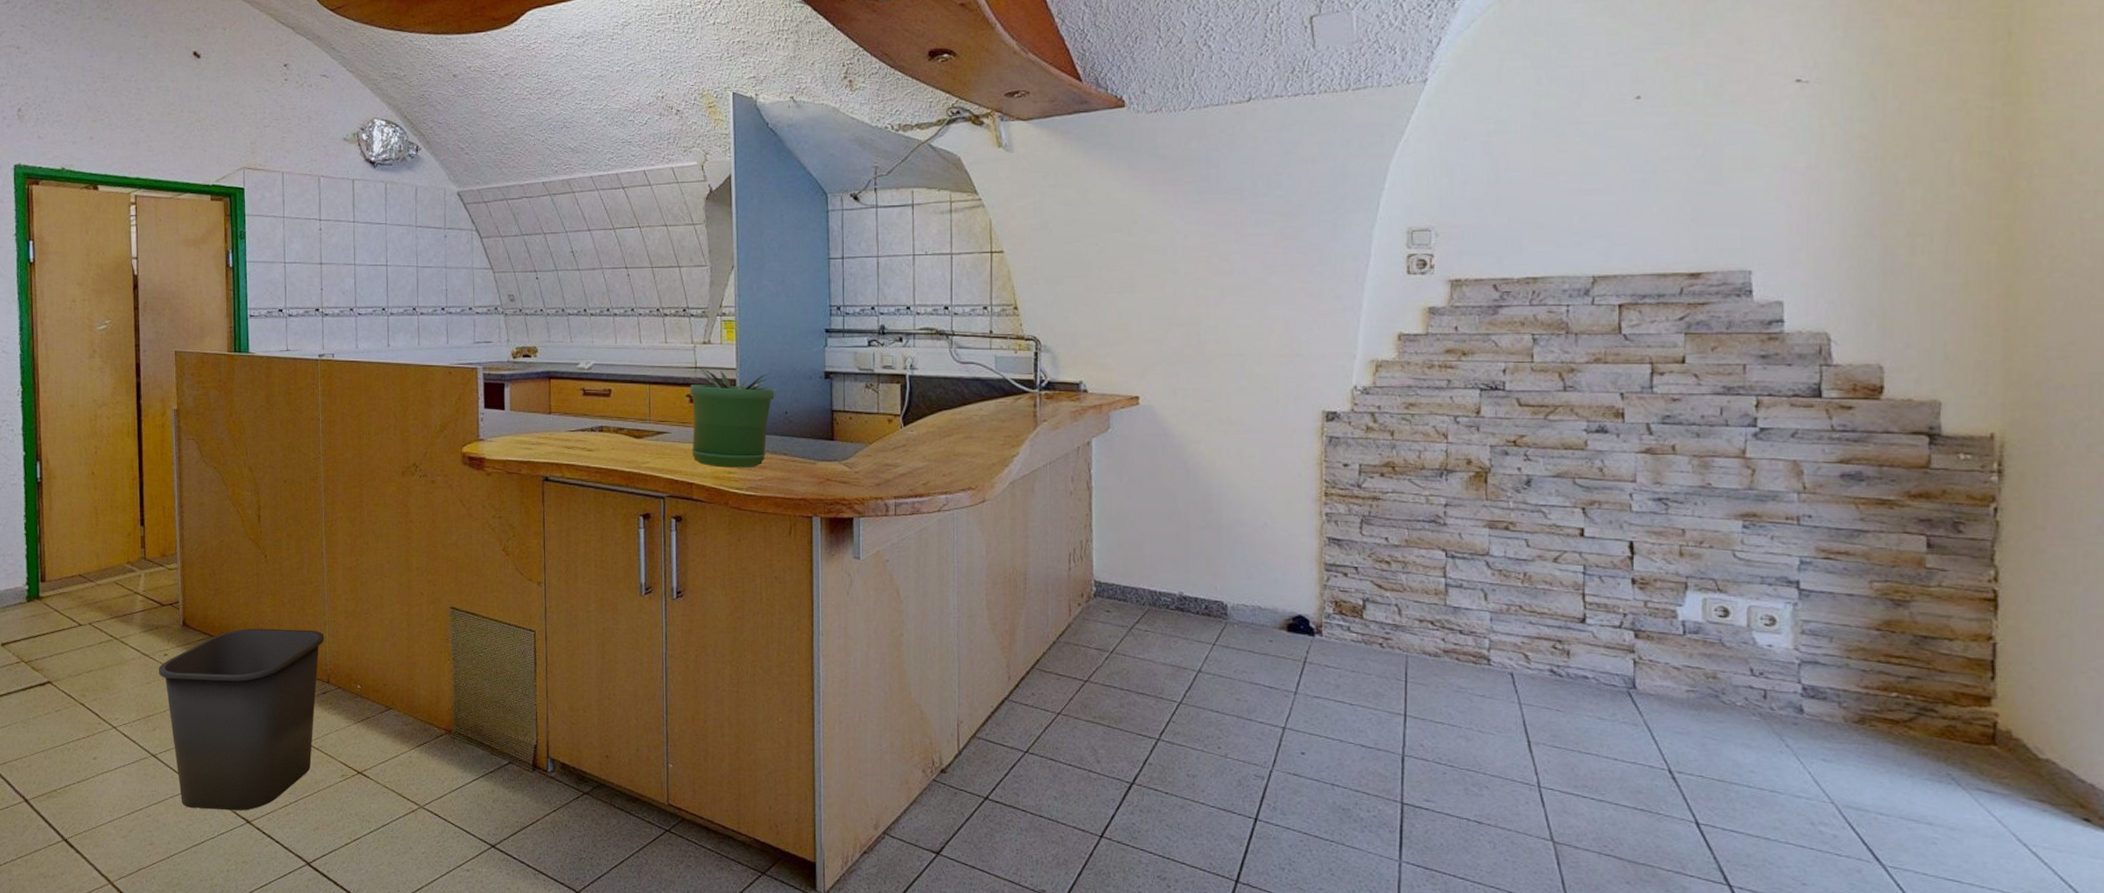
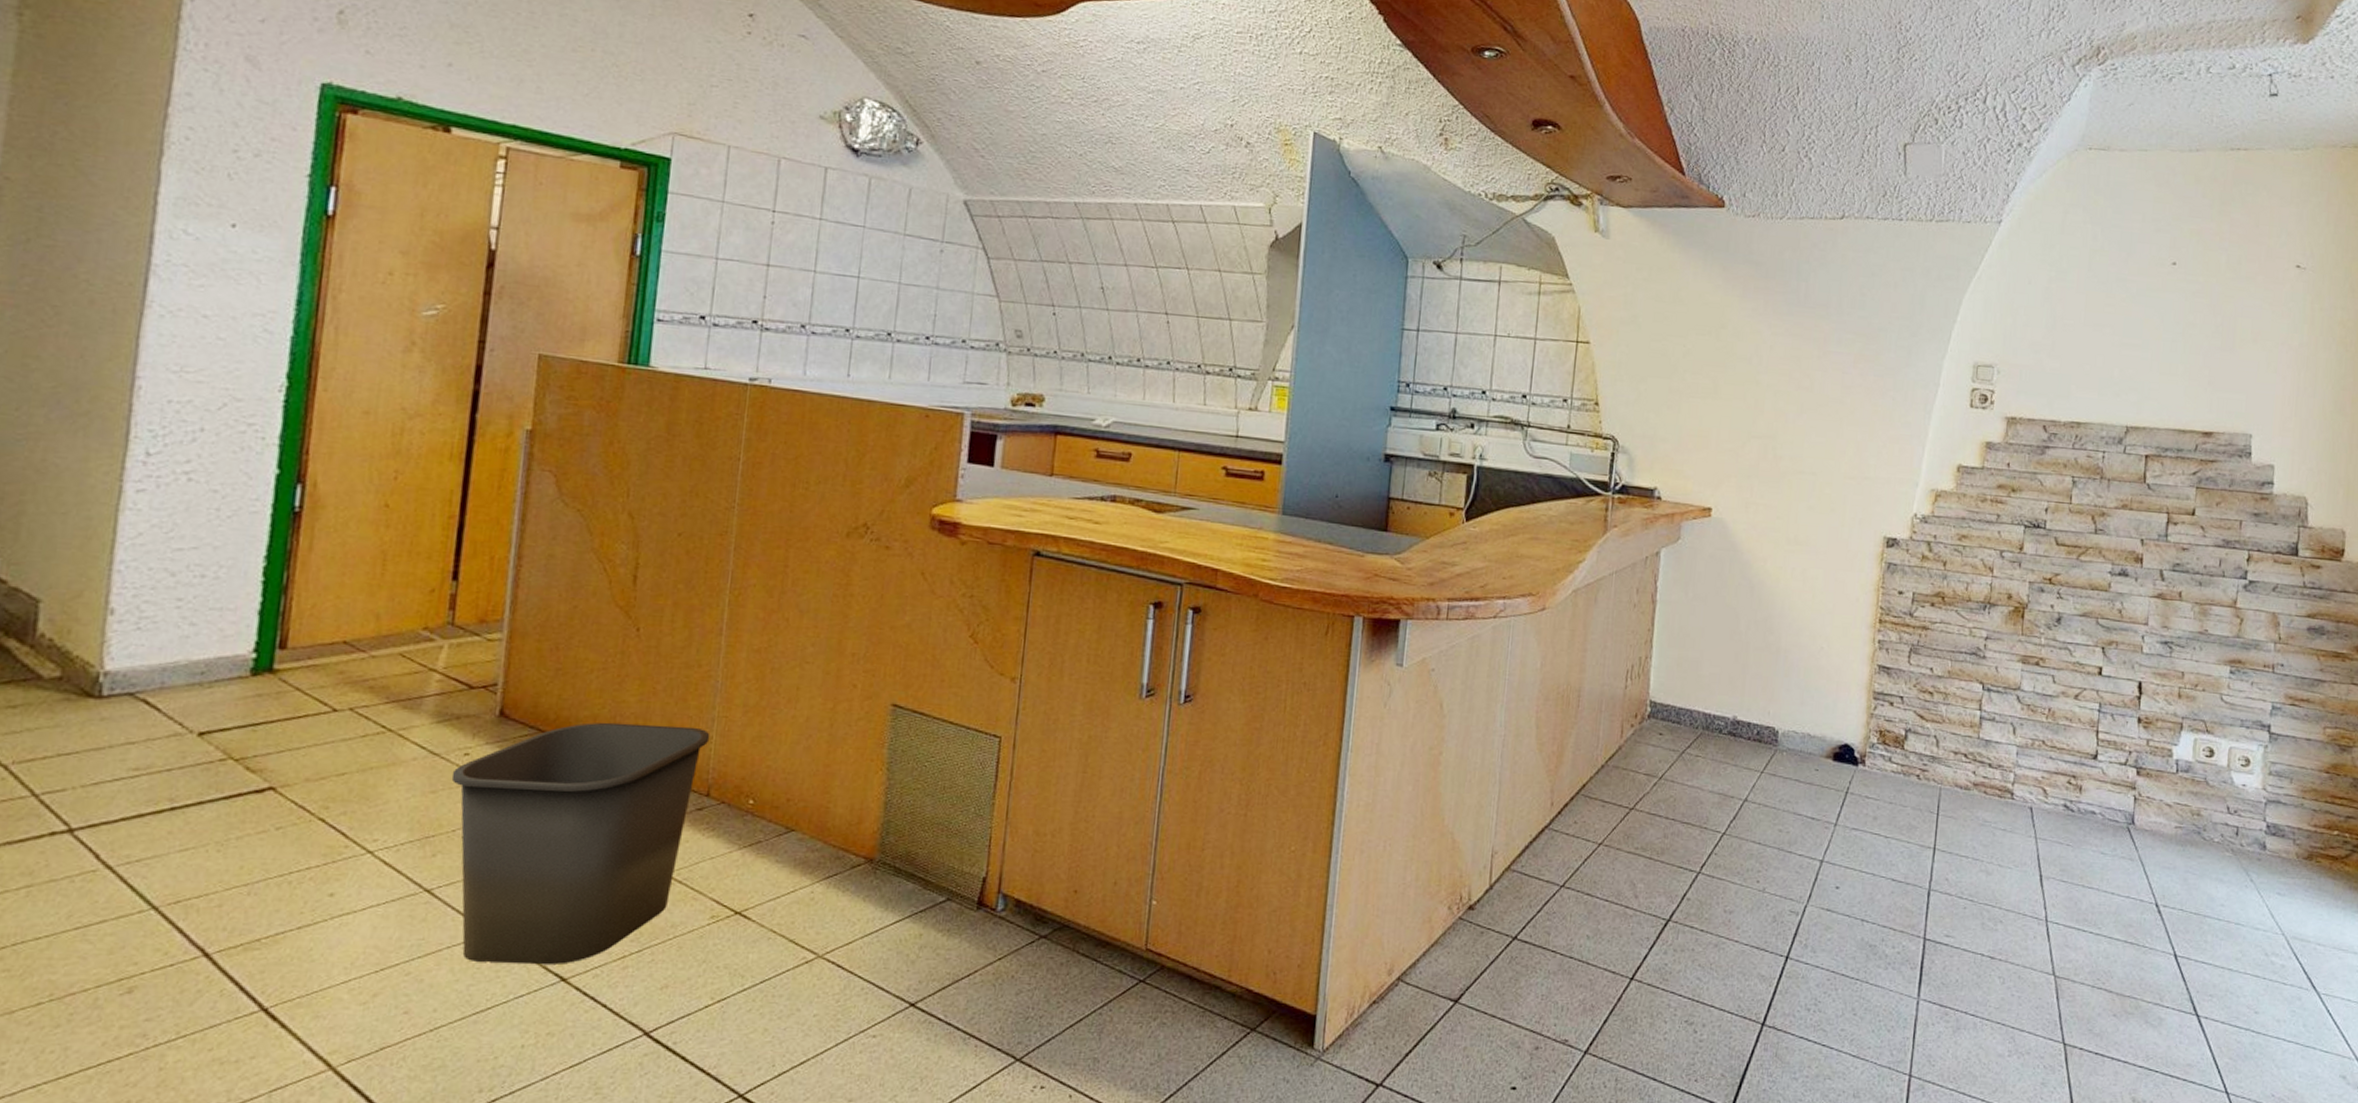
planter: present [690,363,787,468] -> none [1221,431,1341,557]

